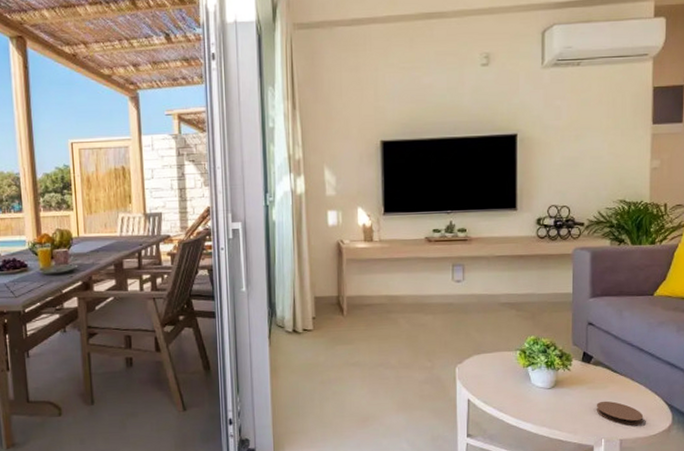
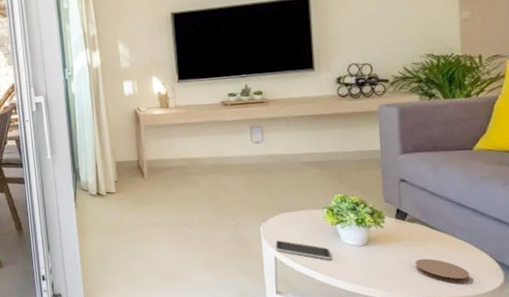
smartphone: none [469,382,521,403] -> present [275,240,331,260]

